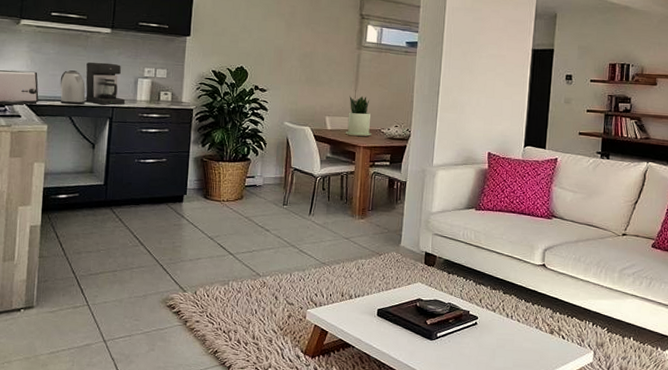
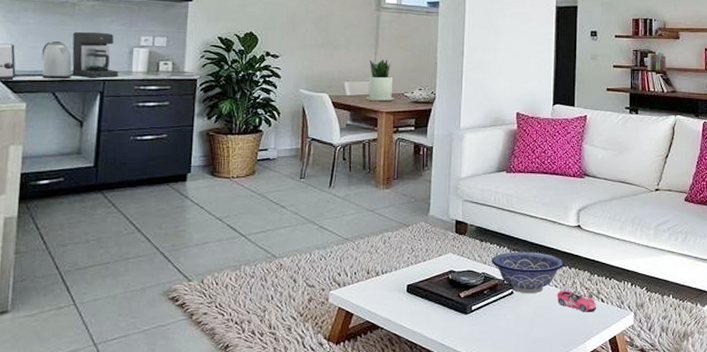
decorative bowl: none [457,285,528,326] -> present [491,251,565,294]
toy car: none [518,325,557,348] -> present [556,290,596,312]
books: none [621,98,641,118] -> present [647,52,666,72]

